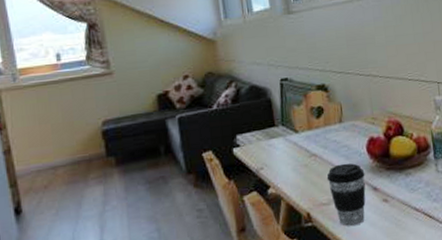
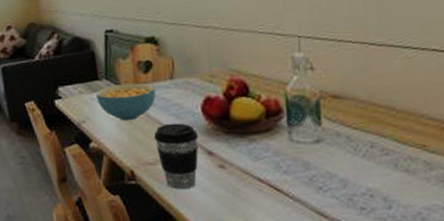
cereal bowl: none [272,127,328,165] -> present [95,83,156,121]

